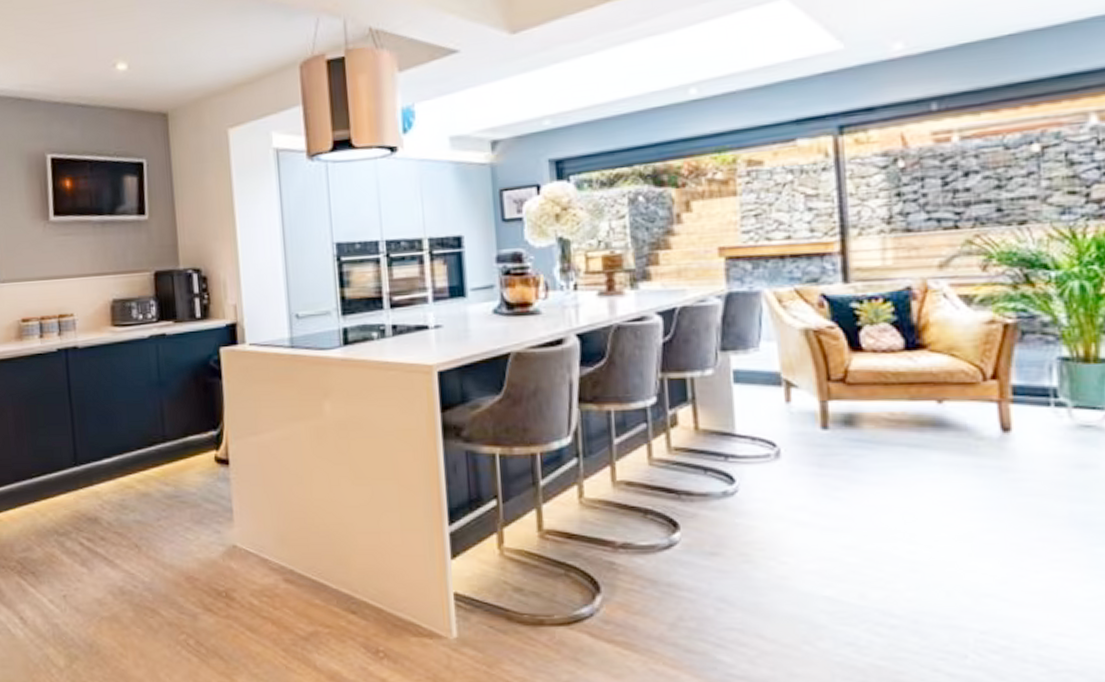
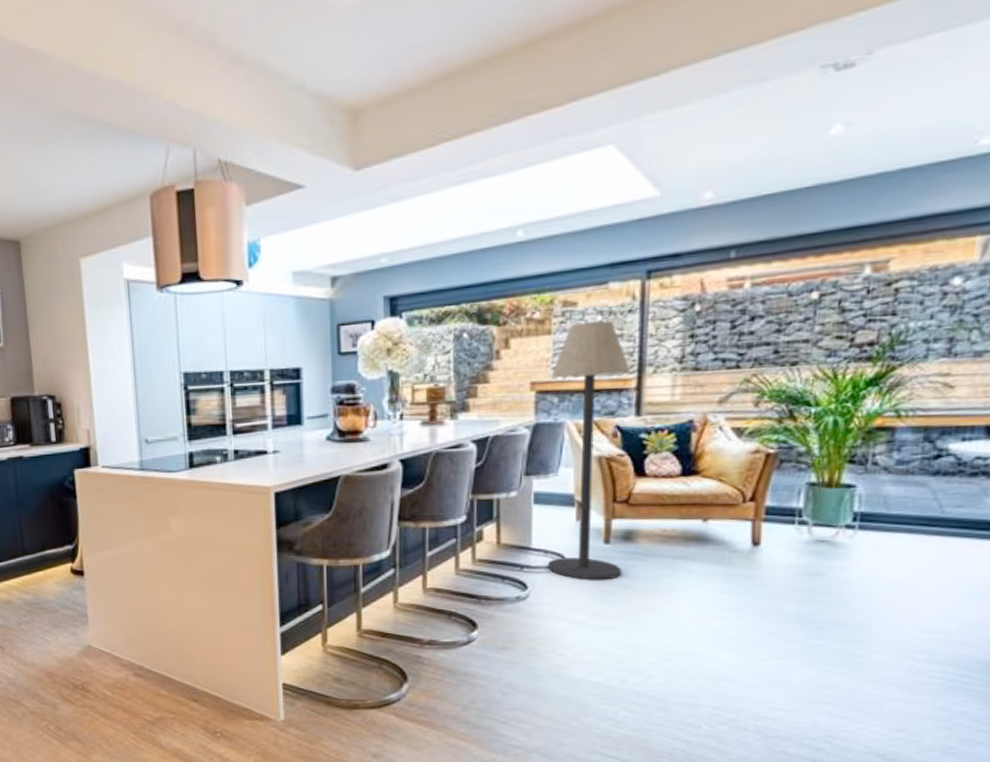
floor lamp: none [740,179,845,473] -> present [548,320,631,580]

